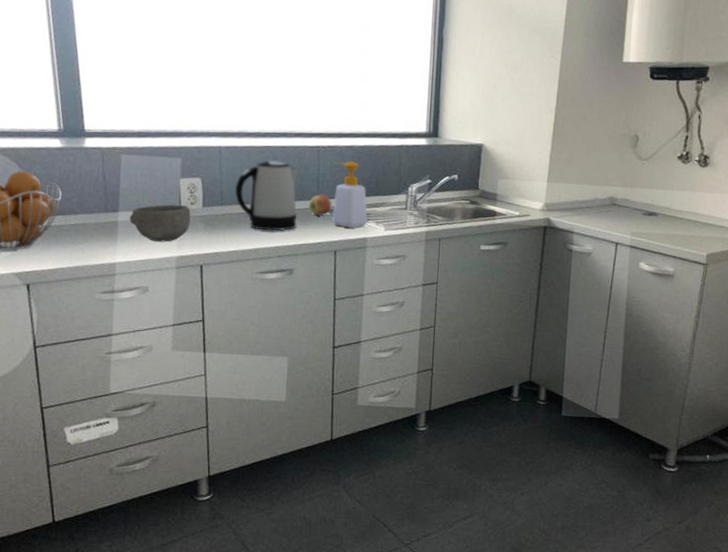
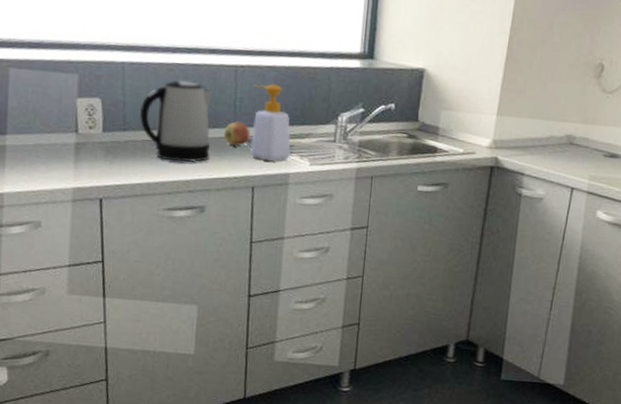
bowl: present [129,204,191,242] -> none [18,127,89,171]

